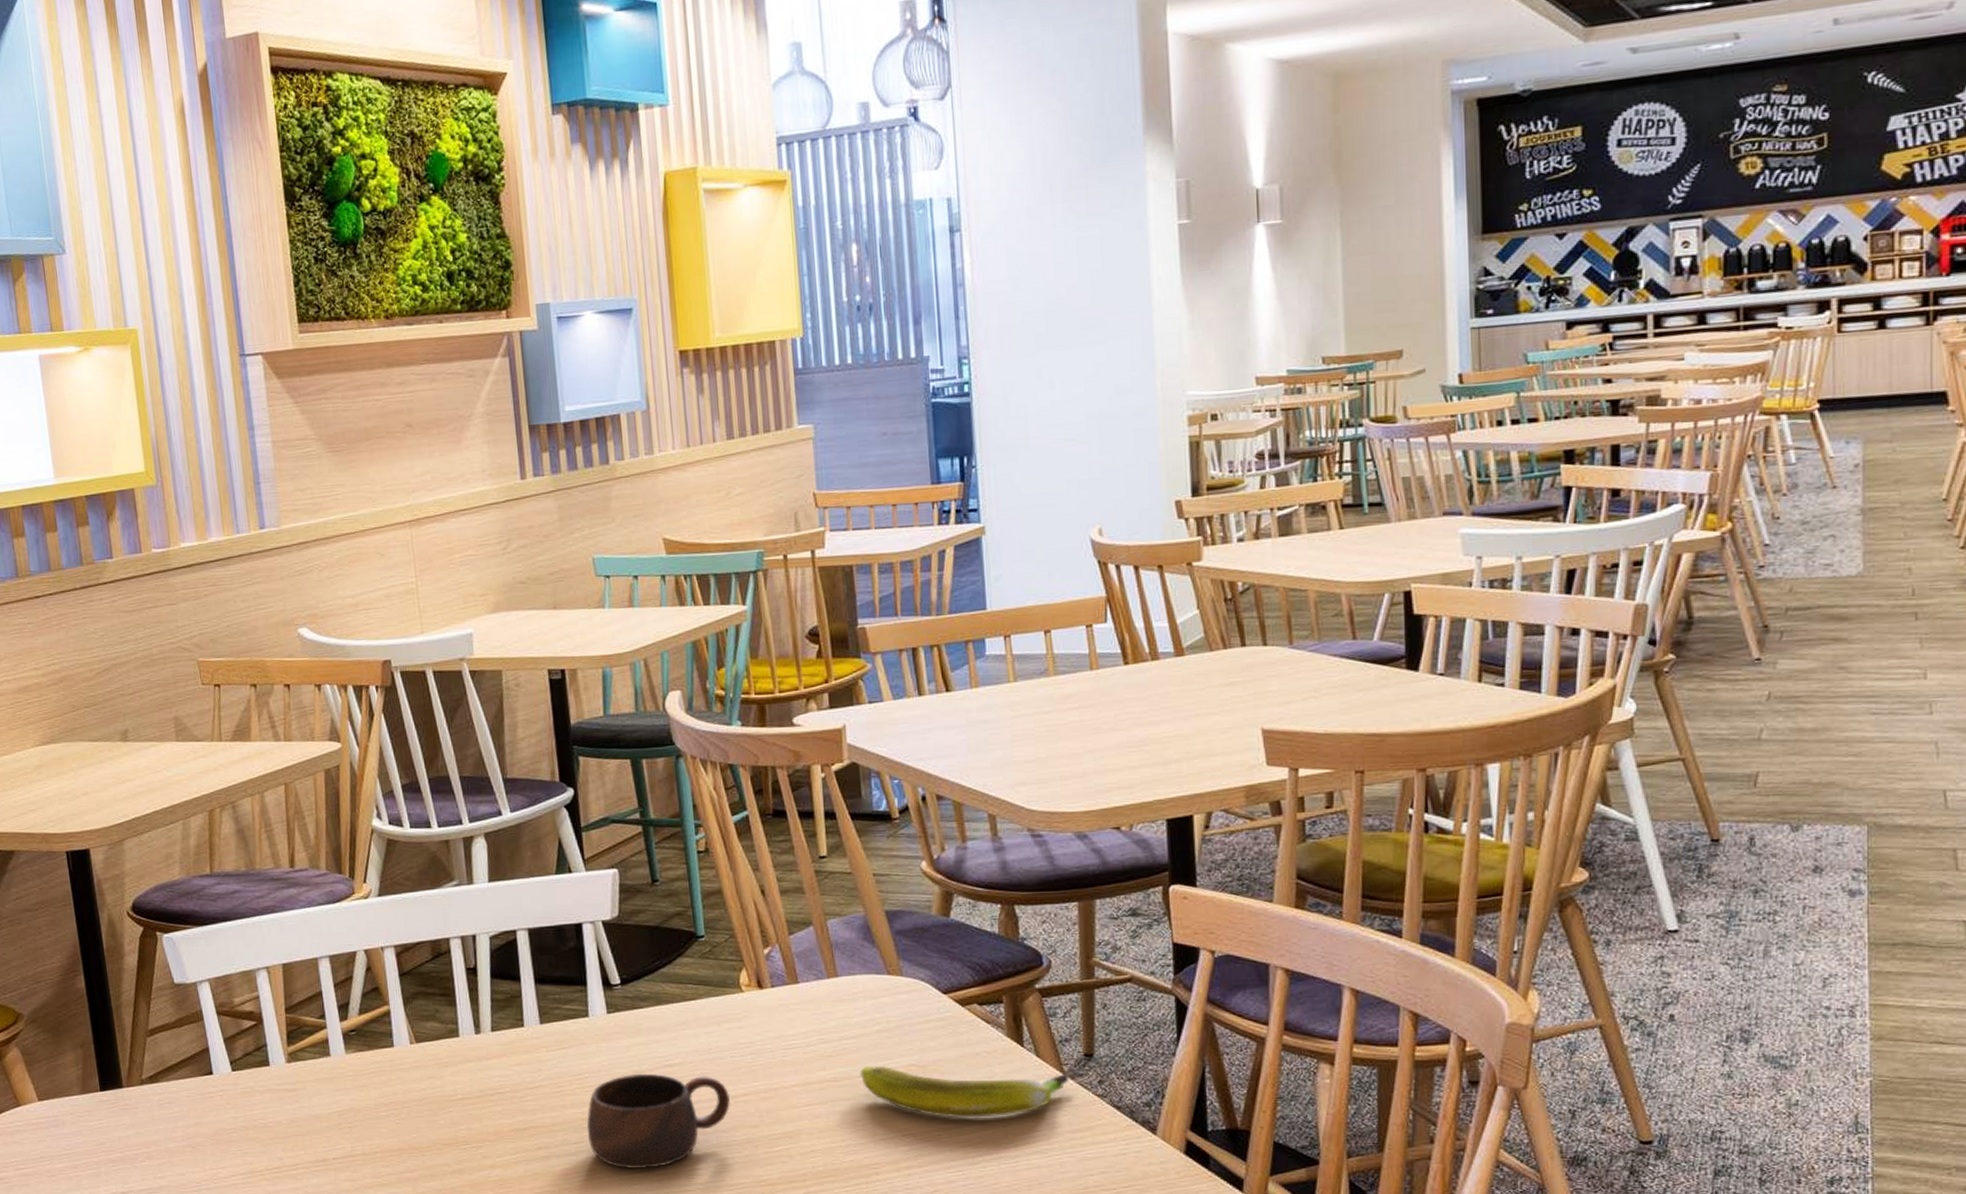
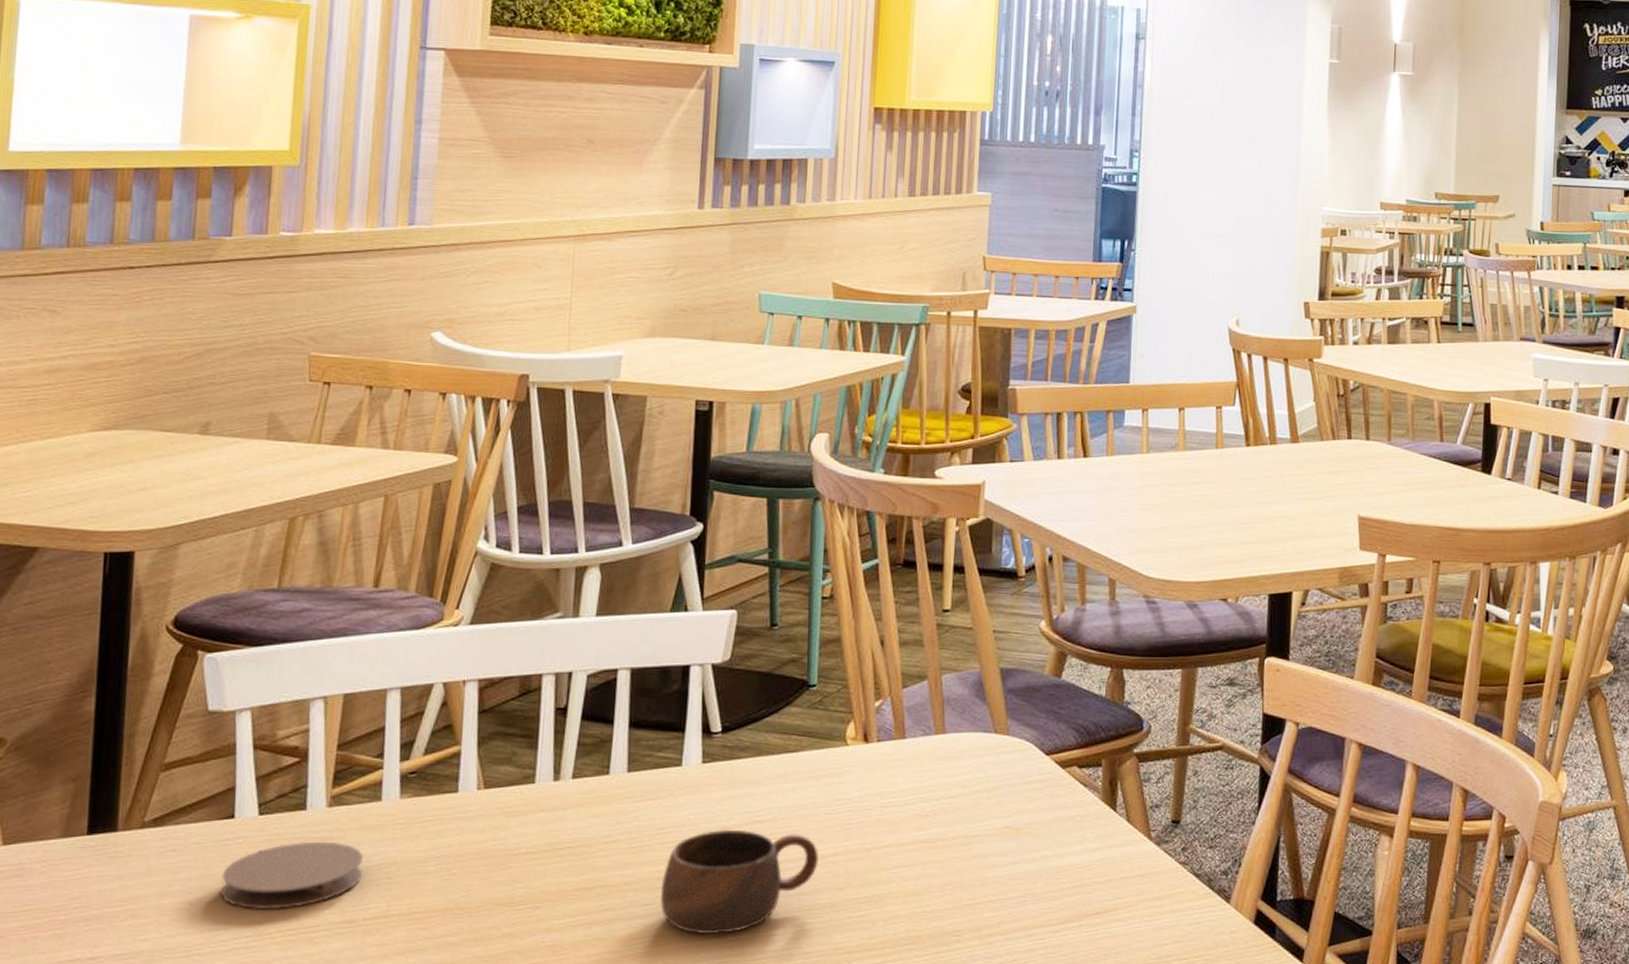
coaster: none [212,1092,326,1151] -> present [220,841,363,909]
banana: present [859,1065,1070,1118] -> none [954,827,1156,884]

